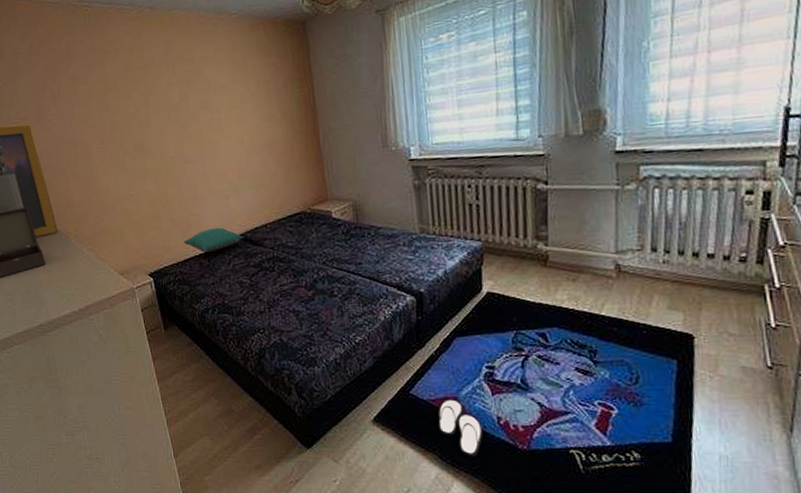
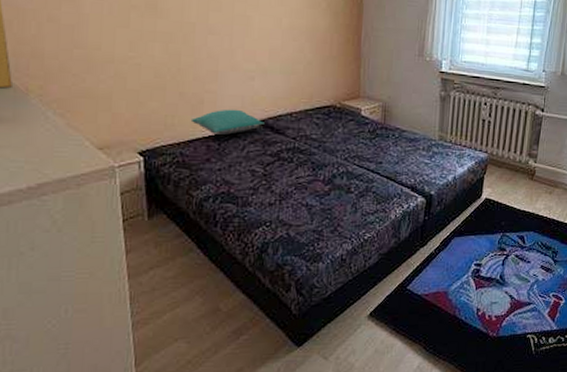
slippers: present [437,399,483,457] -> none [427,294,464,346]

